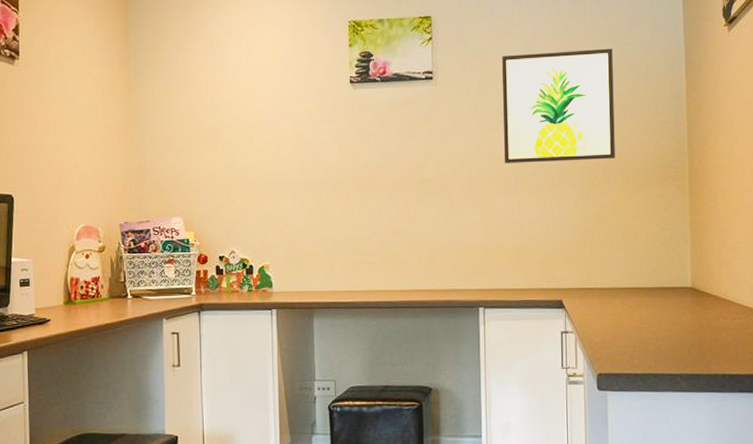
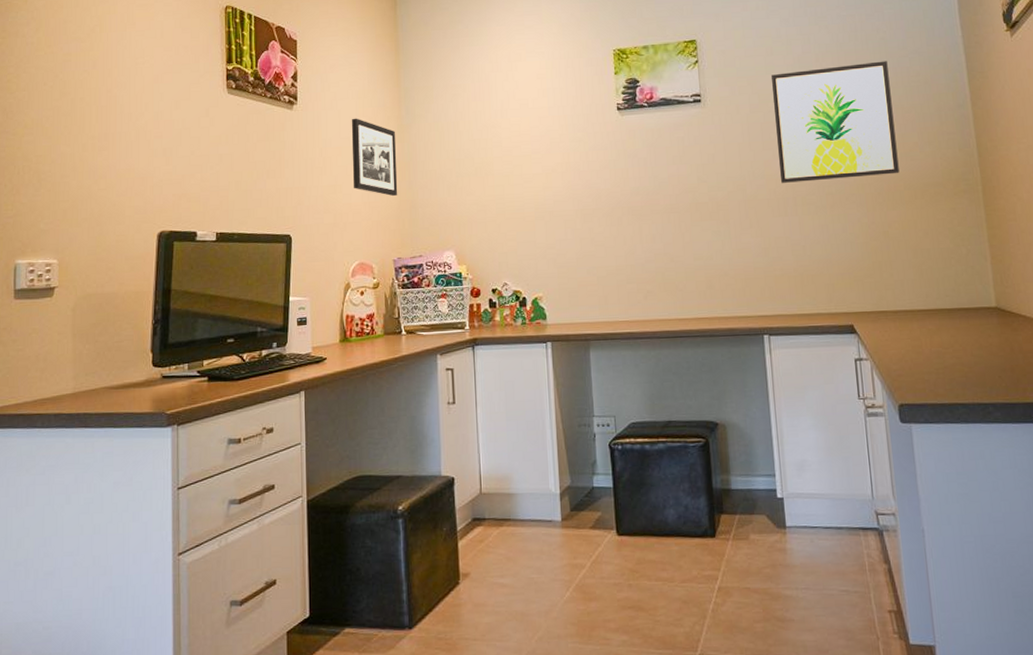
picture frame: none [76,77,125,160] -> present [351,118,398,197]

